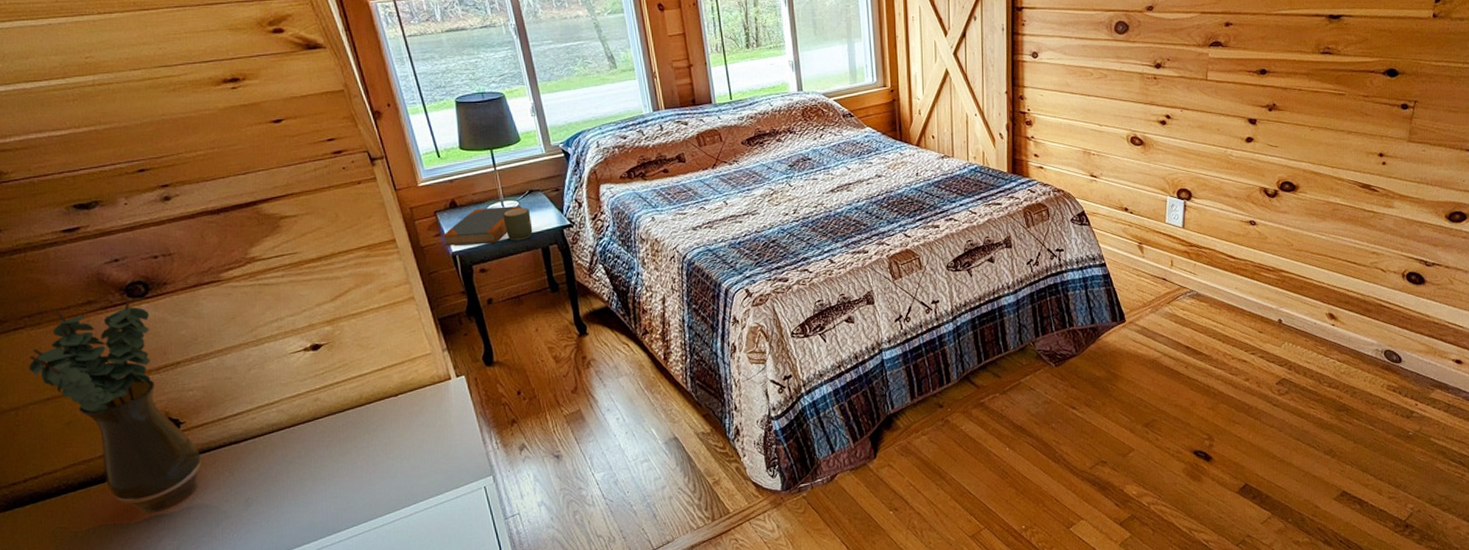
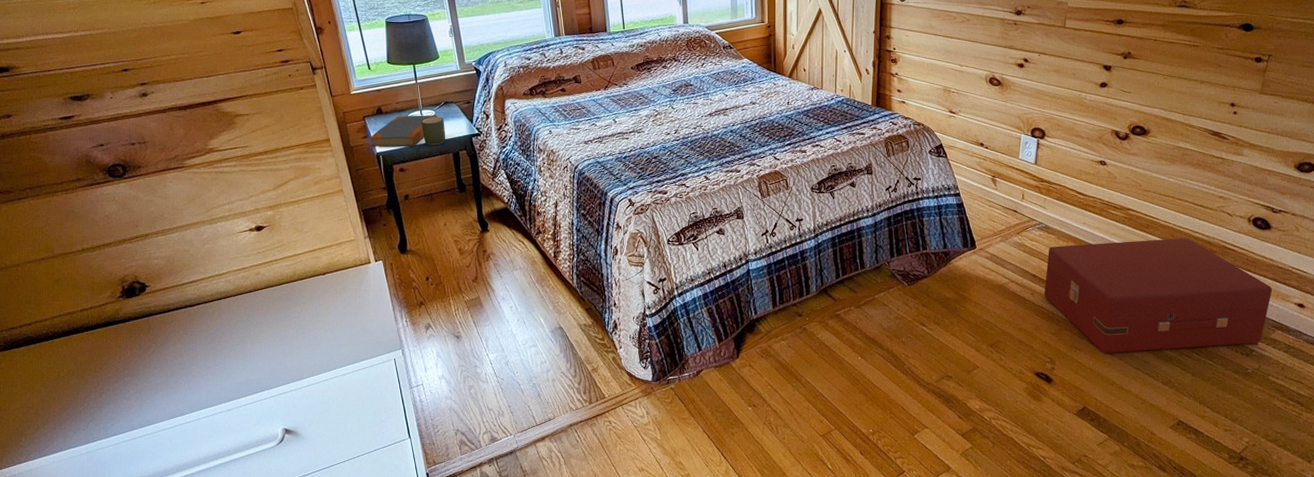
vase: present [28,299,202,514] -> none [28,178,162,361]
suitcase: none [1198,297,1430,426] -> present [1043,237,1273,354]

